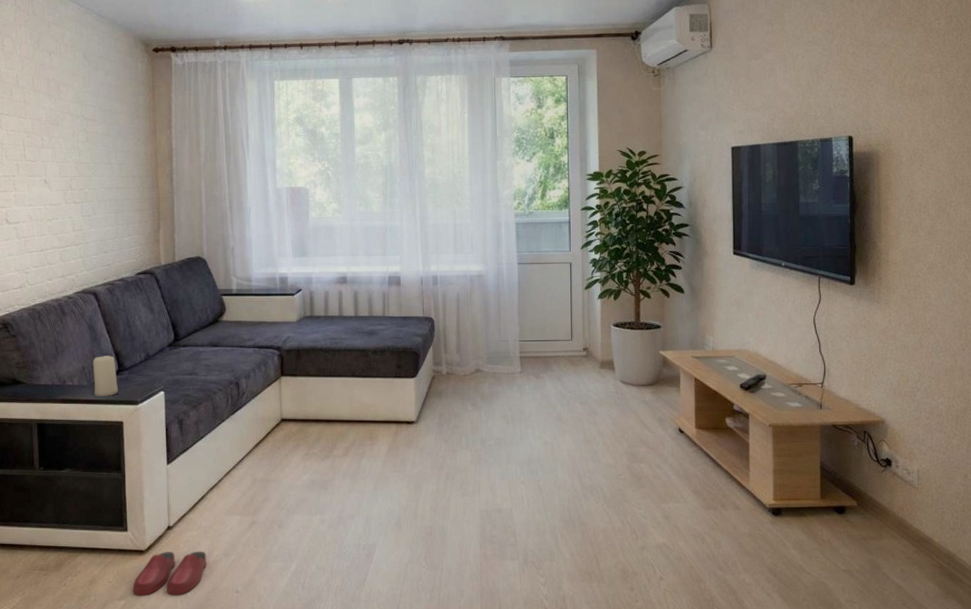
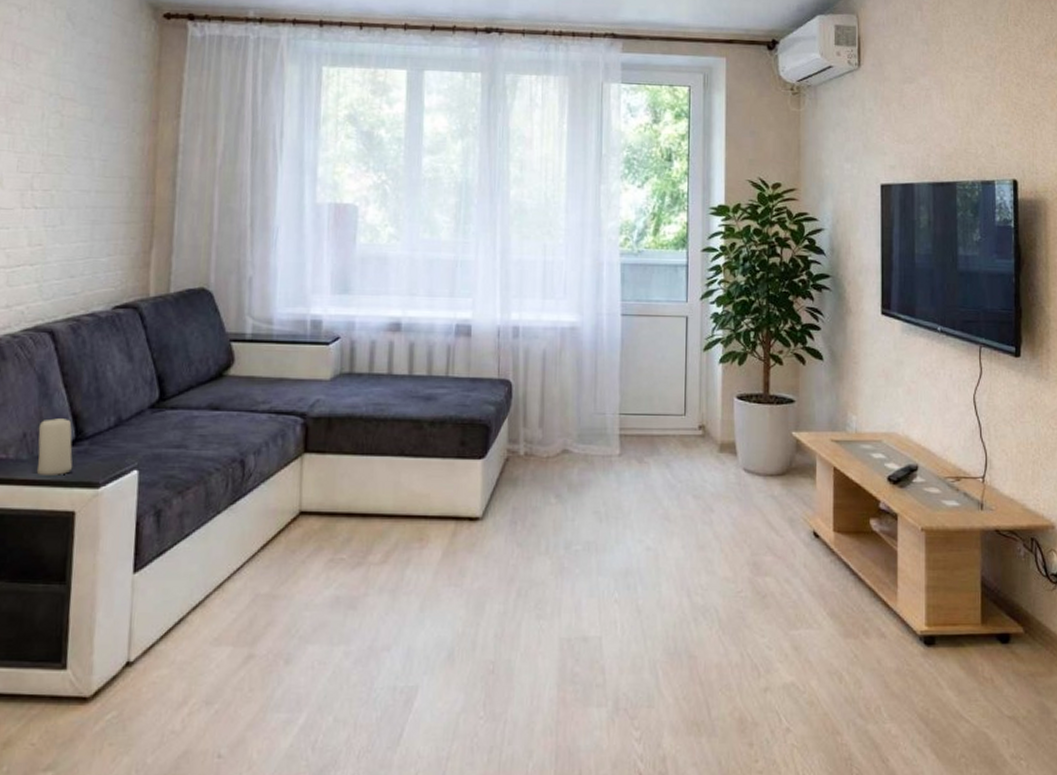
slippers: present [133,551,207,596] -> none [67,697,180,764]

